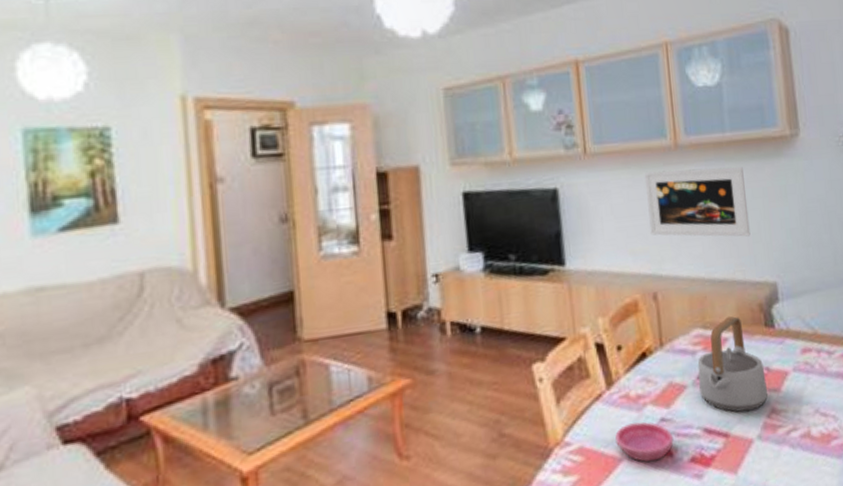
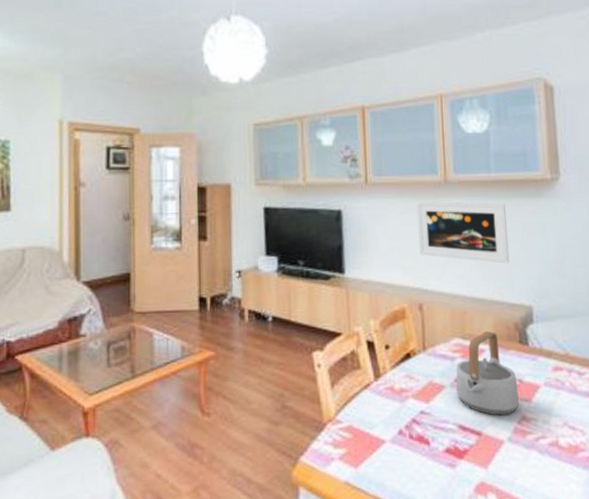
saucer: present [615,422,674,462] -> none [380,412,431,447]

